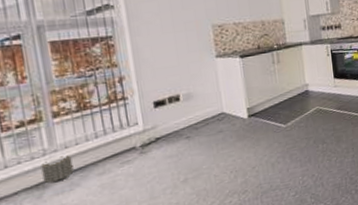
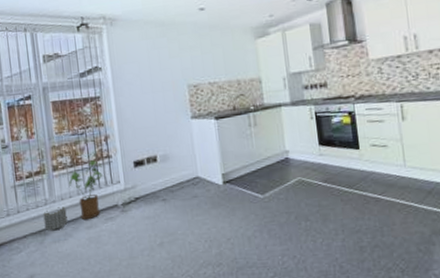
house plant: none [73,103,119,166] -> present [68,160,104,219]

